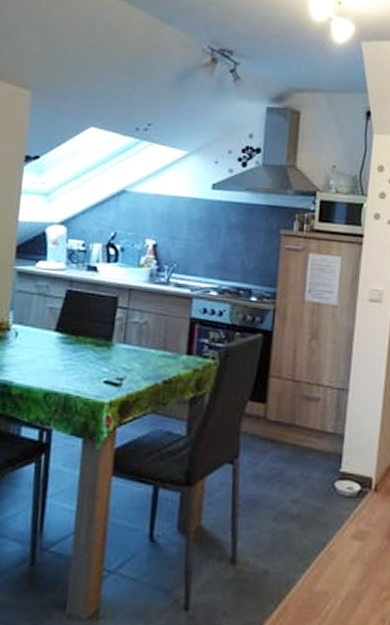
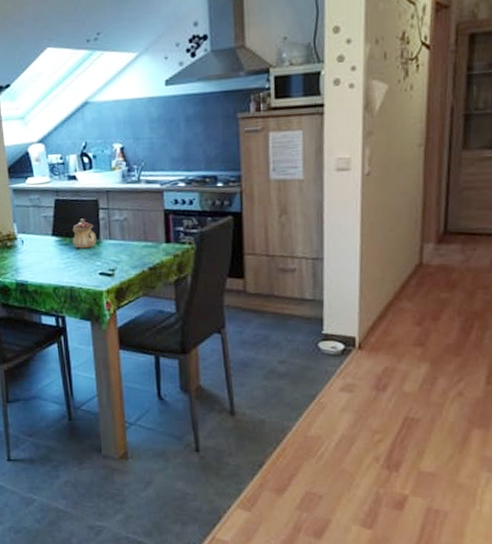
teapot: none [78,316,109,351] -> present [72,218,96,249]

